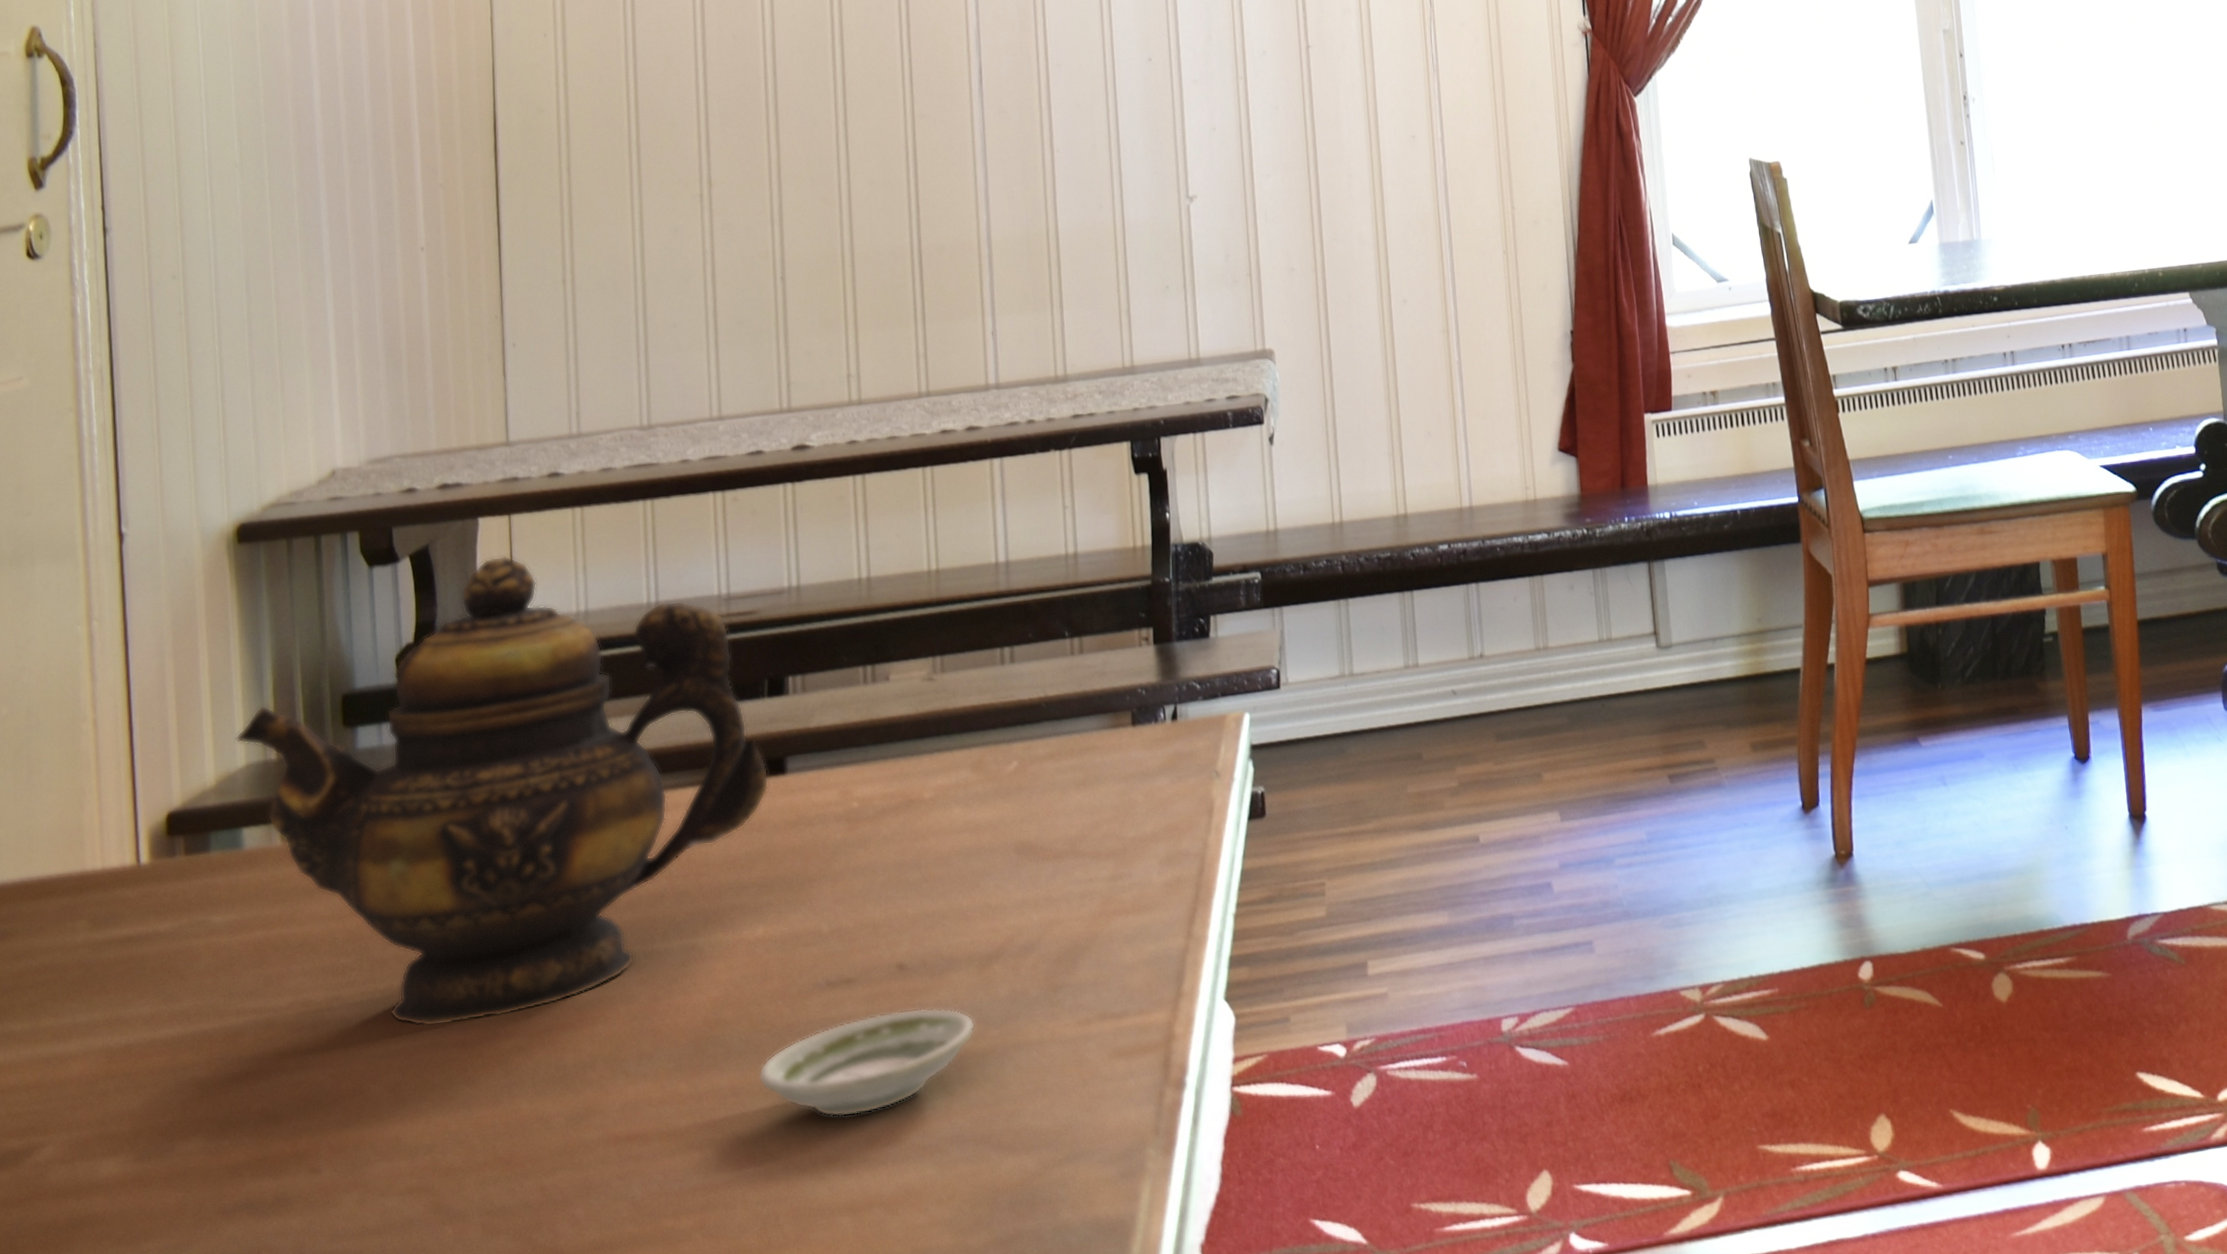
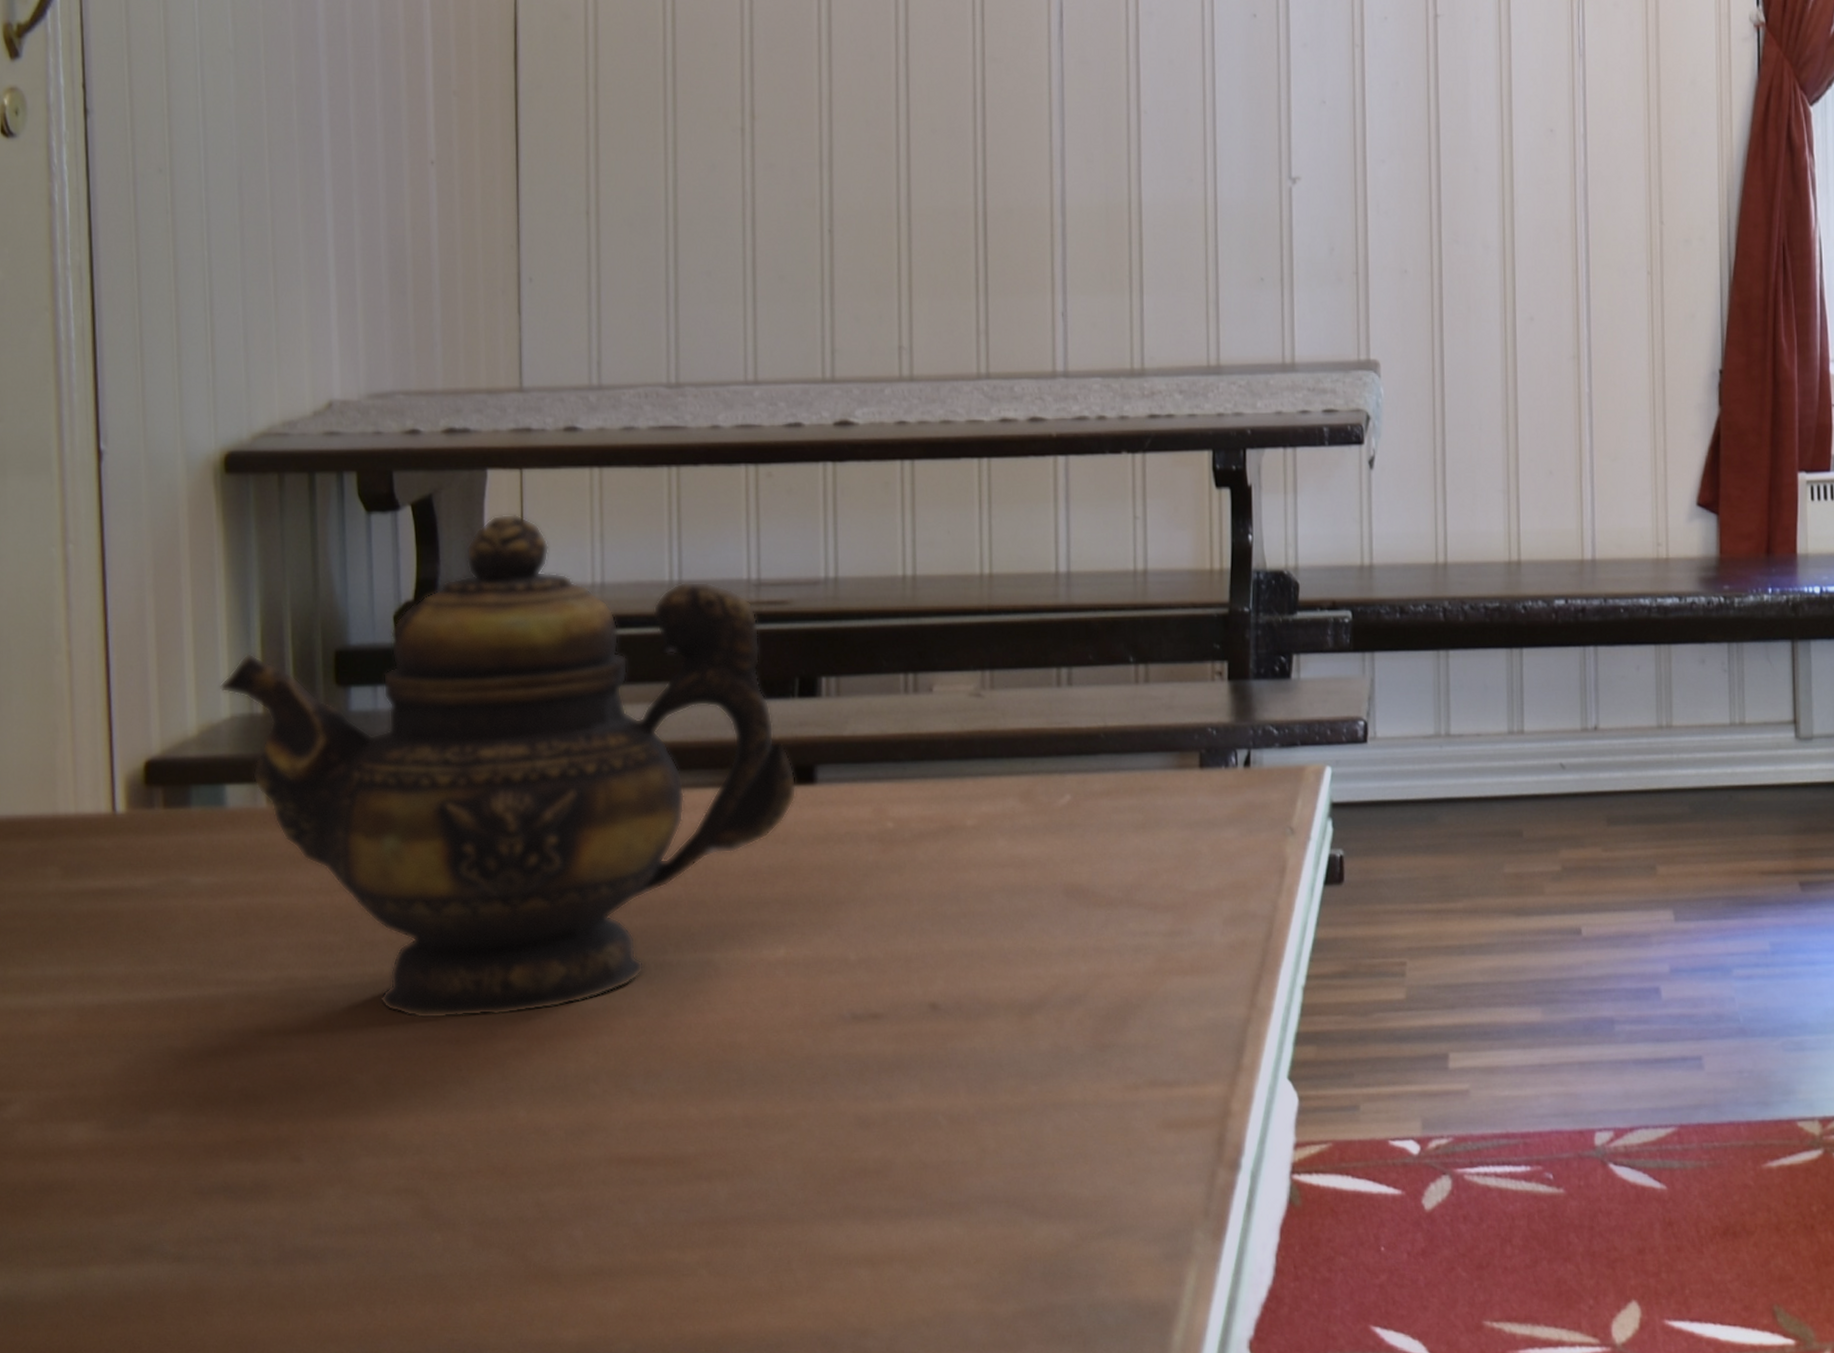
saucer: present [758,1007,976,1117] -> none [774,1053,1013,1162]

